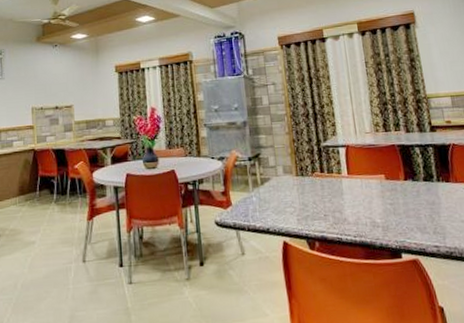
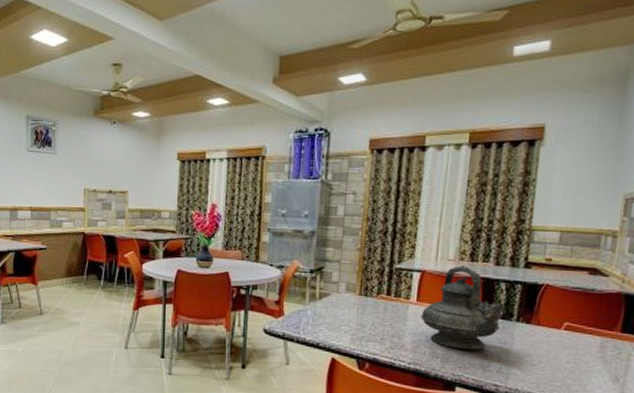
teapot: none [354,136,425,216] -> present [420,266,506,351]

